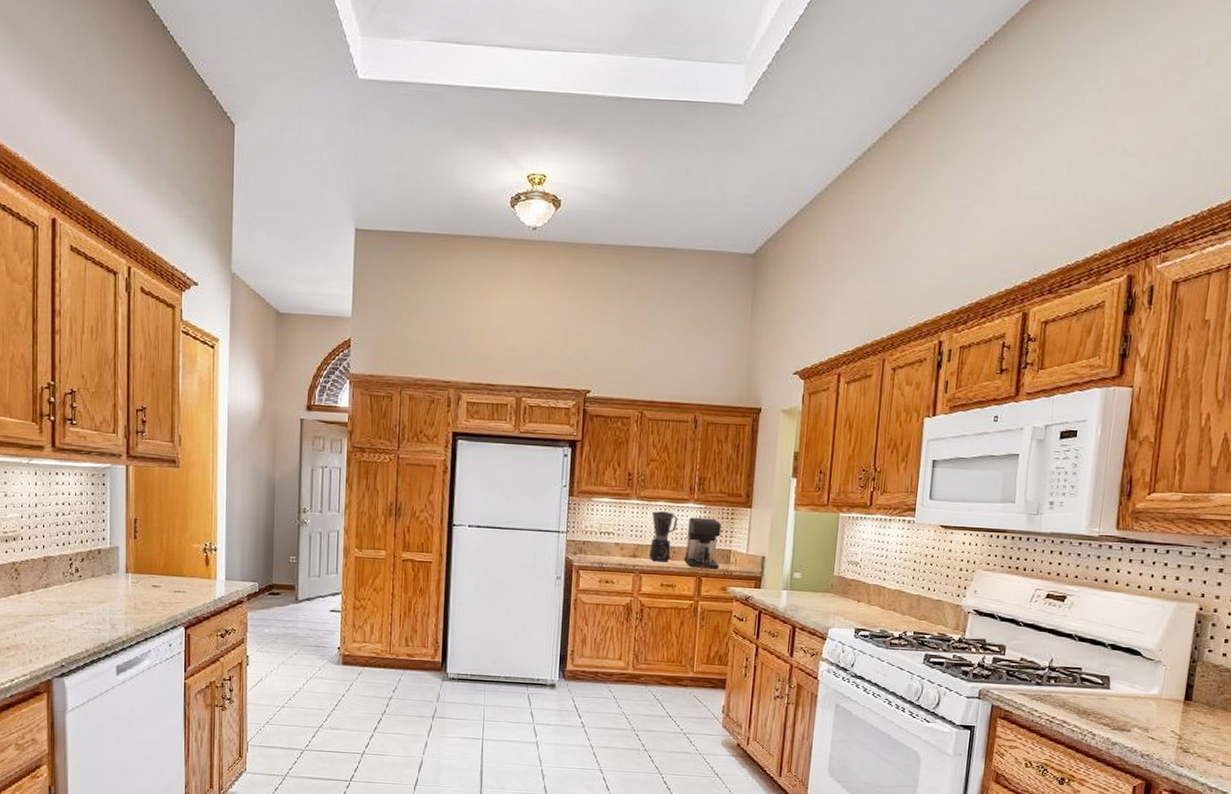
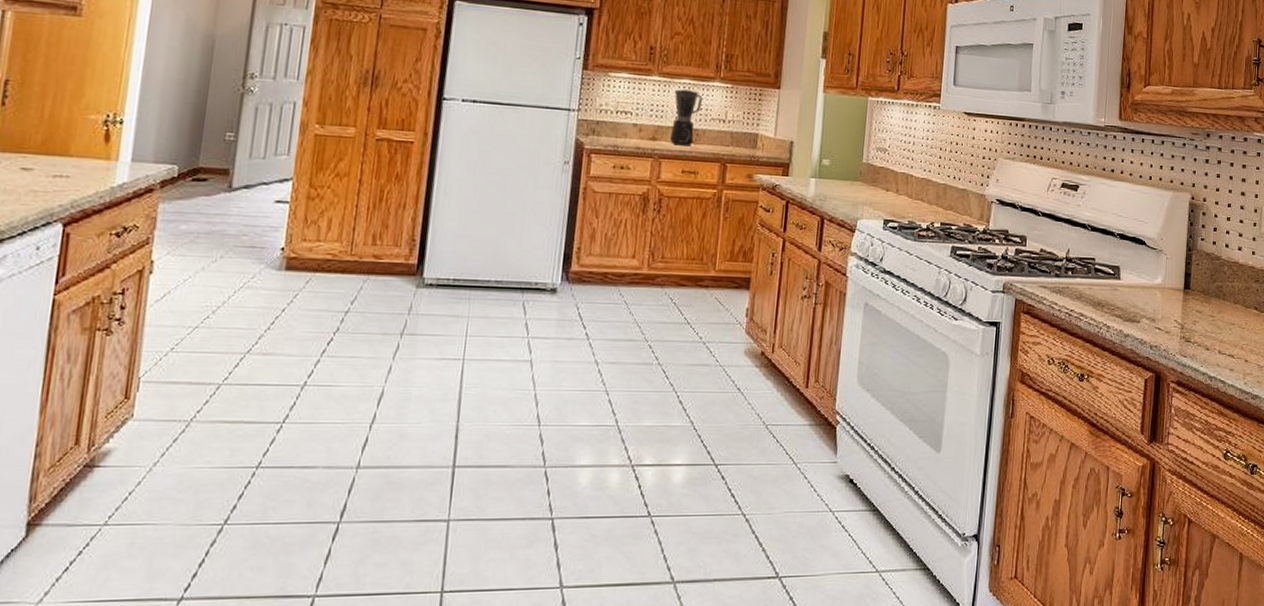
coffee maker: present [683,517,721,570] -> none [707,97,749,155]

